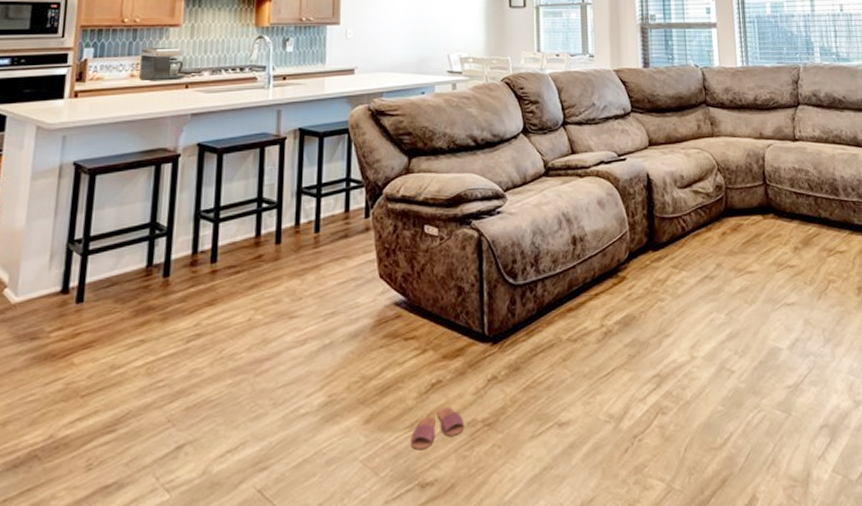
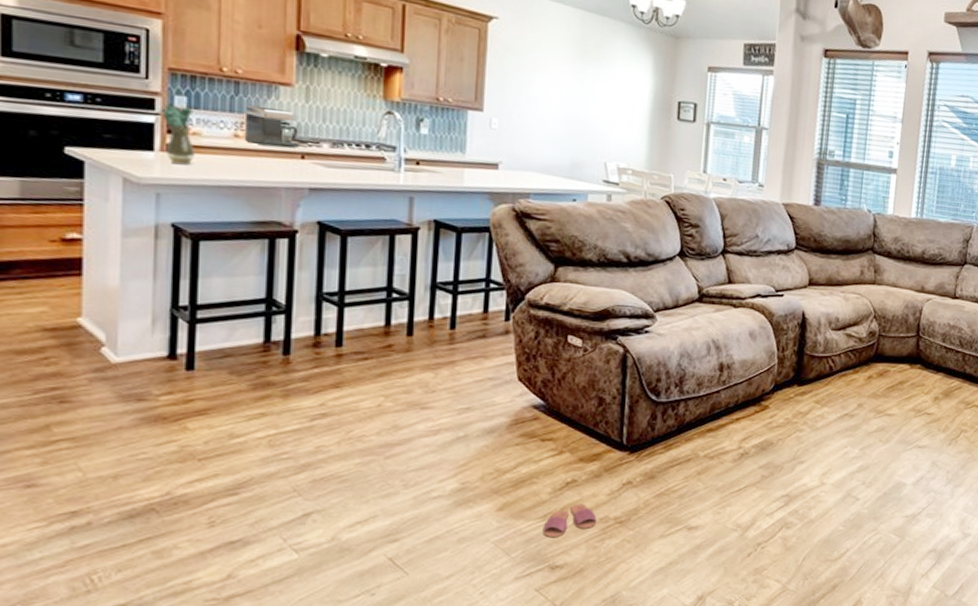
vase: none [70,54,99,108] -> present [159,102,195,165]

